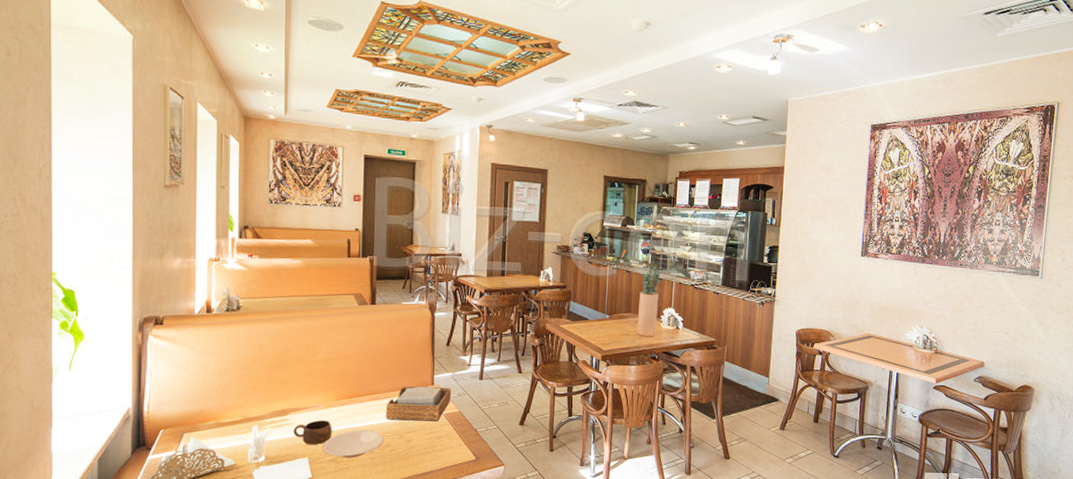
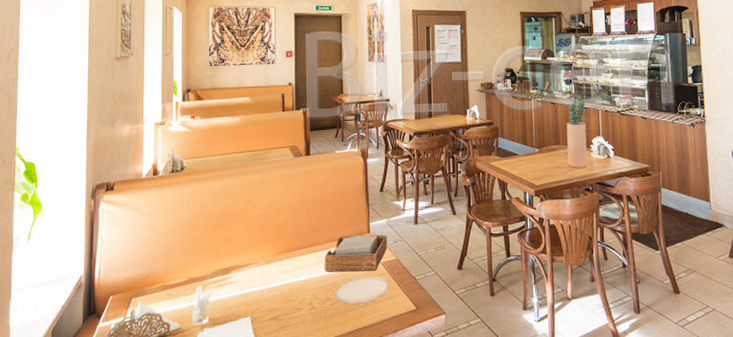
cup: present [294,420,332,445] -> none [236,277,273,303]
saucer: present [322,430,385,458] -> none [263,284,324,315]
plate: none [394,426,450,452] -> present [334,276,389,304]

